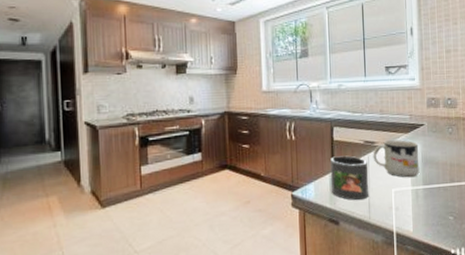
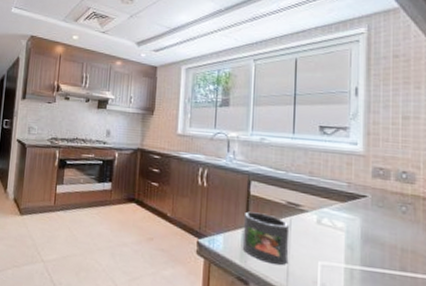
mug: present [373,140,420,178] -> none [296,206,358,254]

